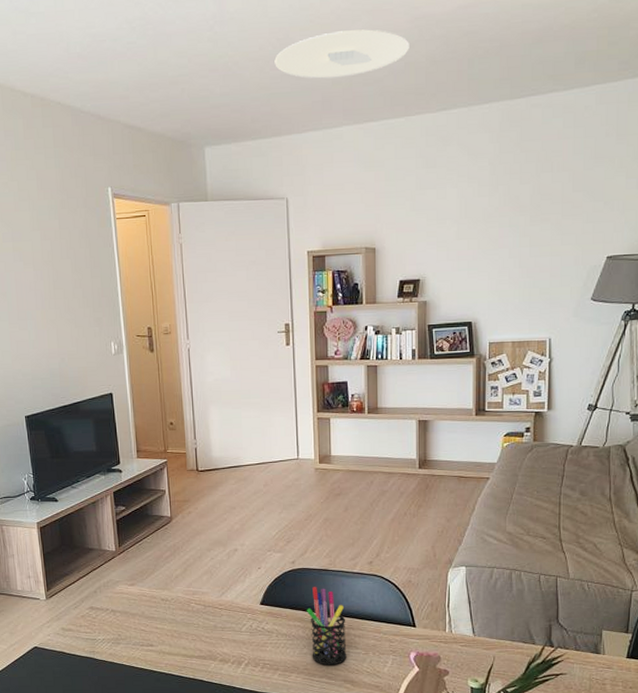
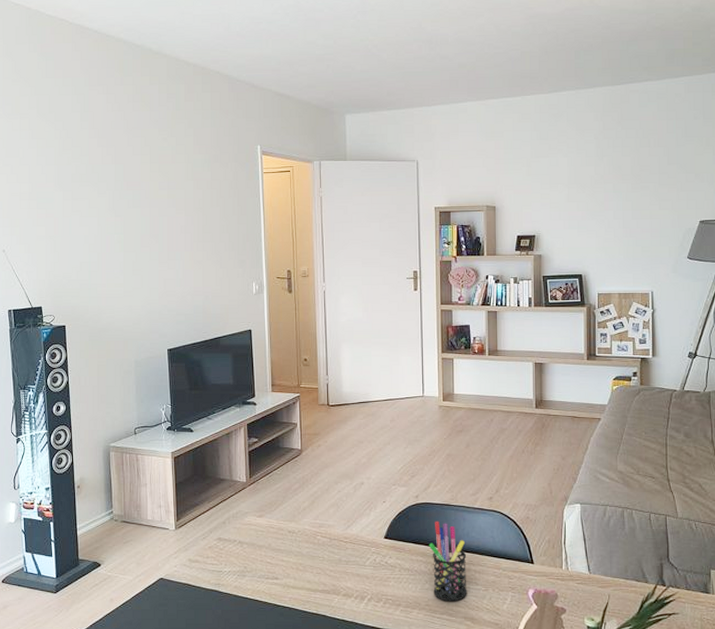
ceiling light: present [274,29,409,79] -> none [409,23,525,62]

